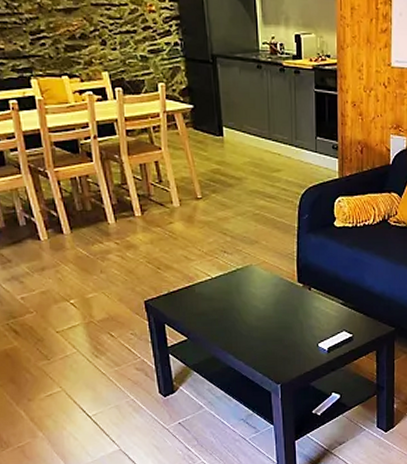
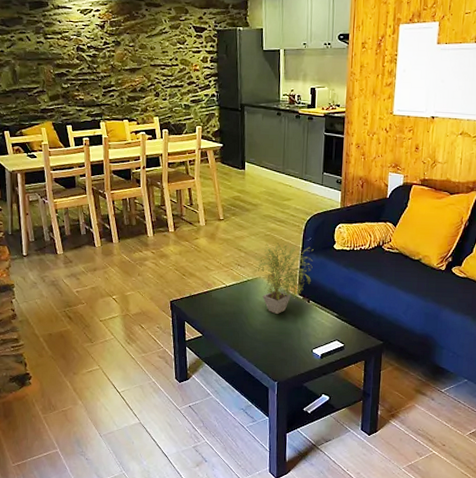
potted plant: none [242,222,312,306] -> present [252,242,314,314]

